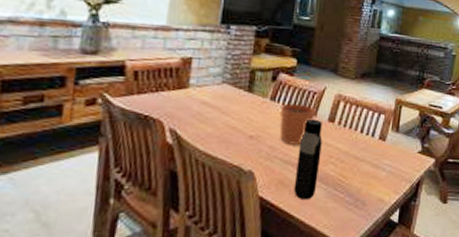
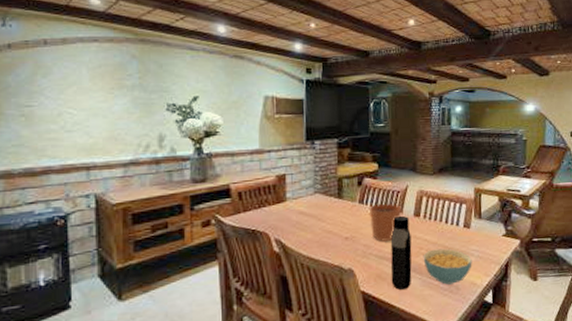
cereal bowl: none [331,159,383,199] -> present [423,248,472,285]

